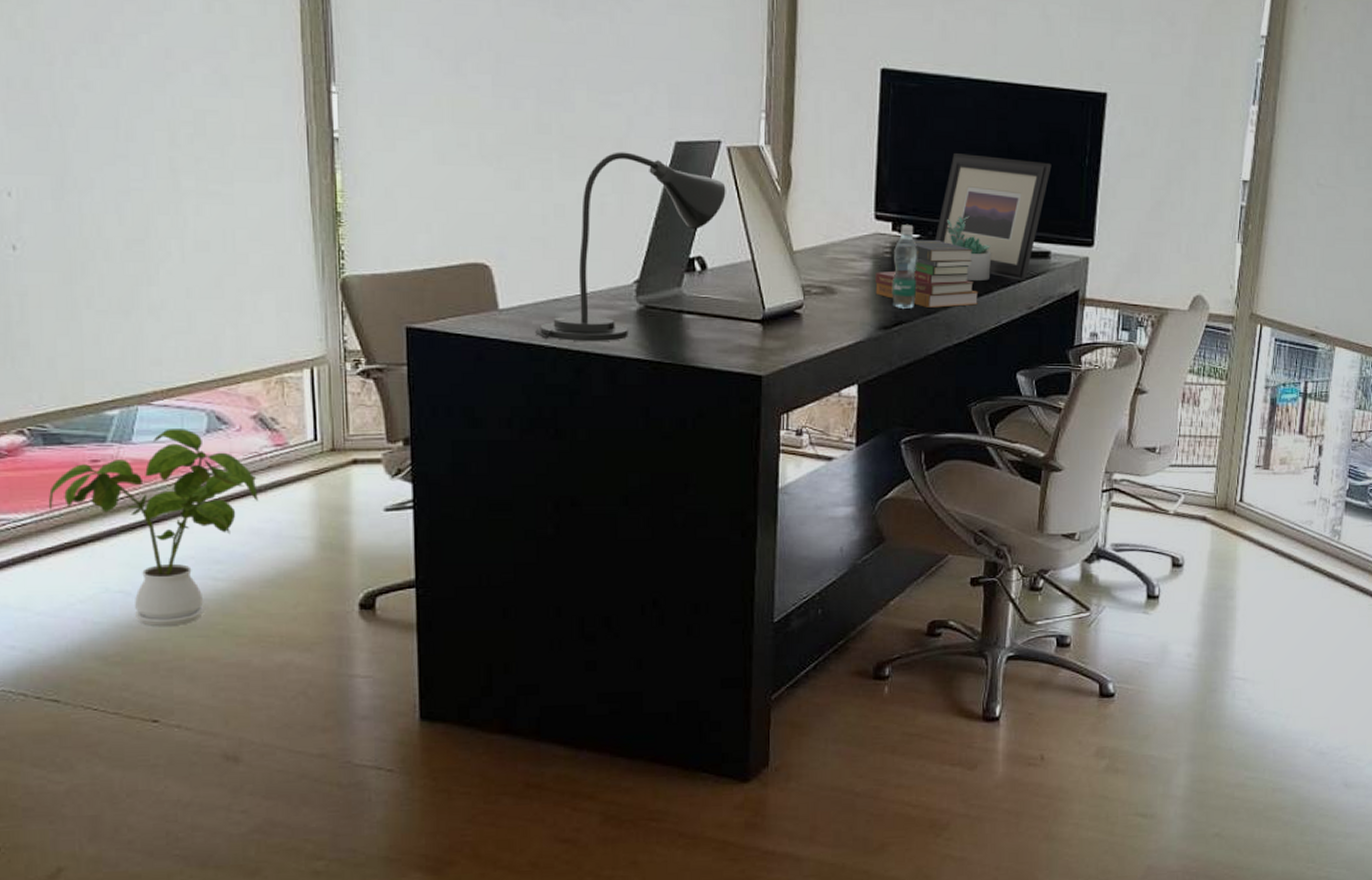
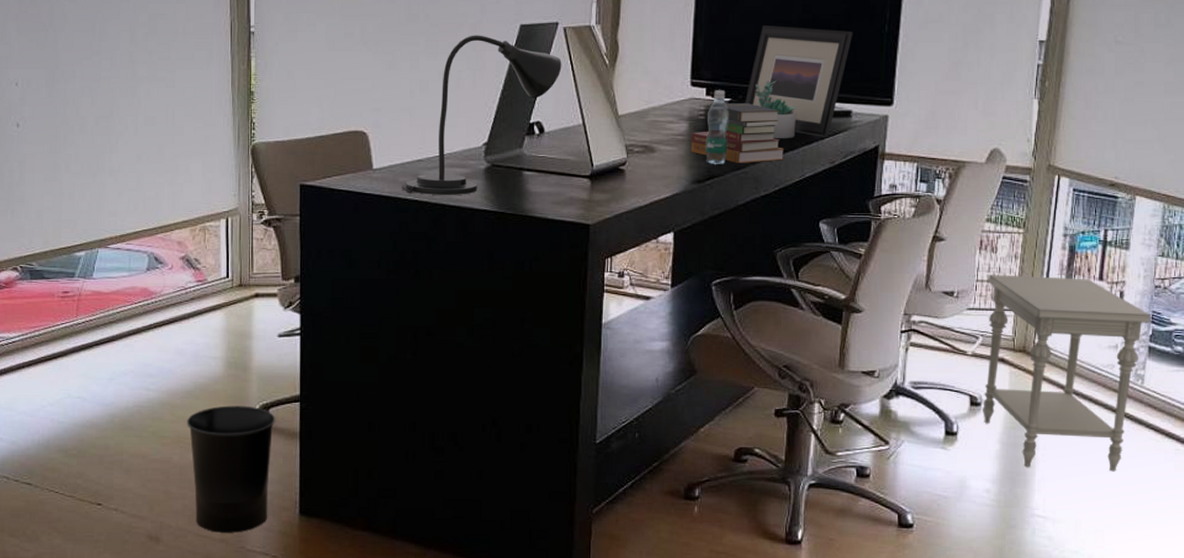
house plant: present [48,429,258,627] -> none [31,267,183,428]
waste bin: none [269,594,385,747] -> present [187,405,275,533]
side table: none [1183,429,1348,630] -> present [981,274,1151,472]

